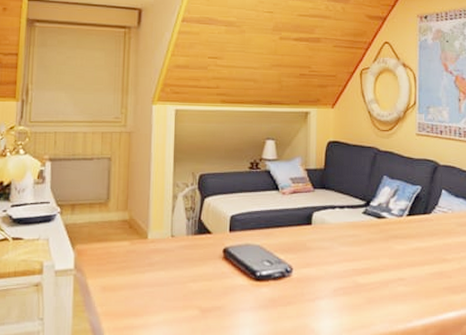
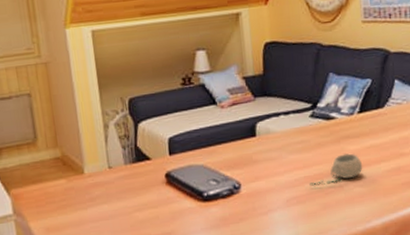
mug: none [357,251,408,281] -> present [309,153,363,187]

